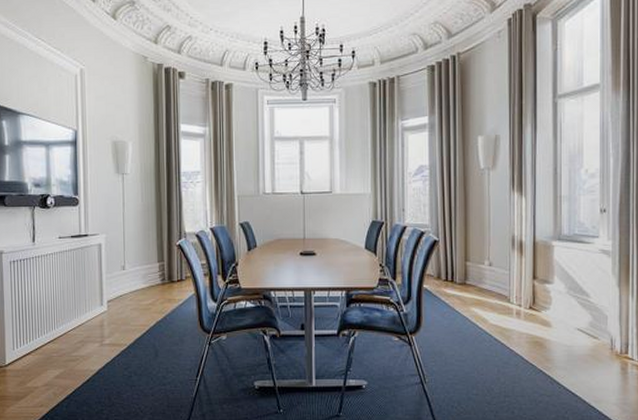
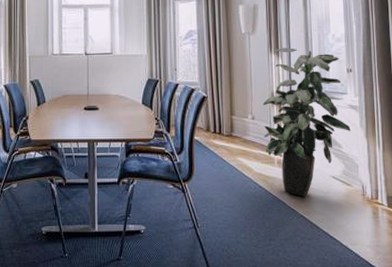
indoor plant: none [501,185,601,351] -> present [263,48,351,197]

